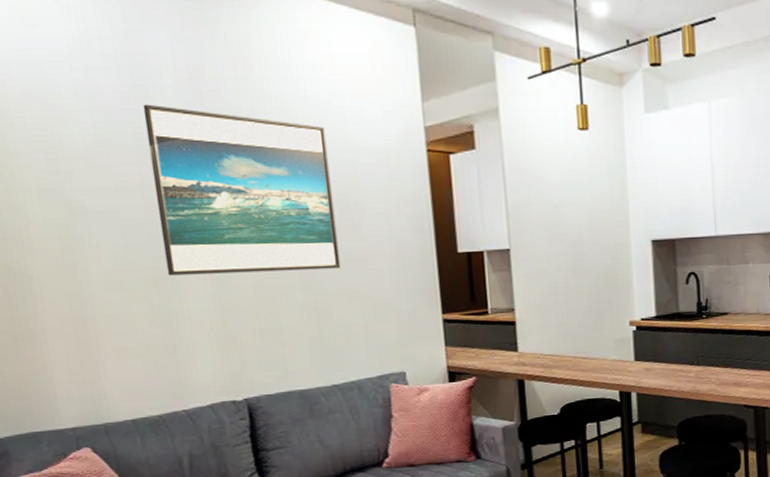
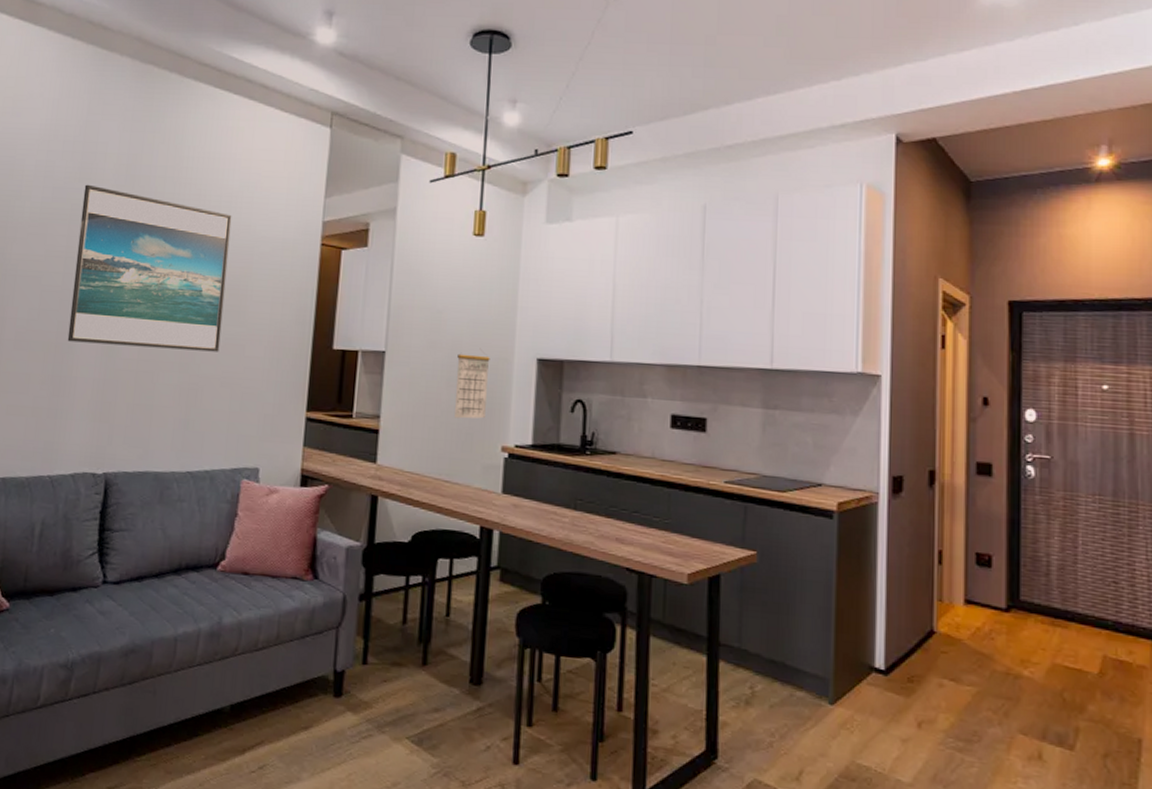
calendar: none [579,236,611,302] -> present [455,348,490,419]

